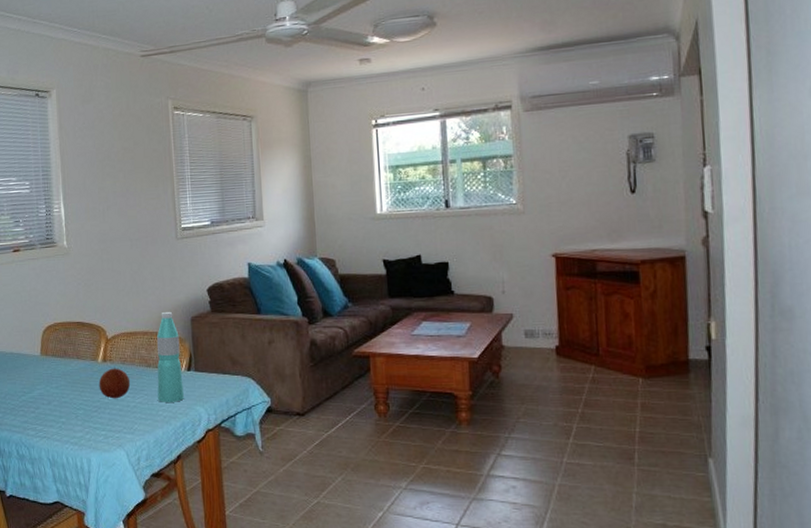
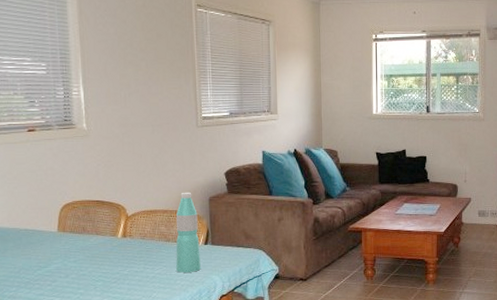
fruit: present [98,368,131,399] -> none [118,243,150,271]

